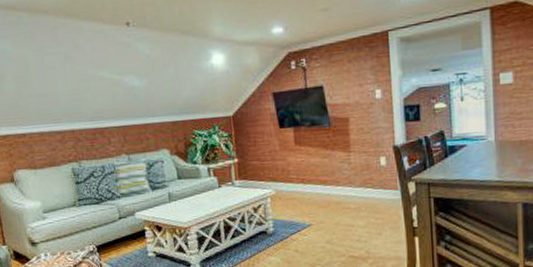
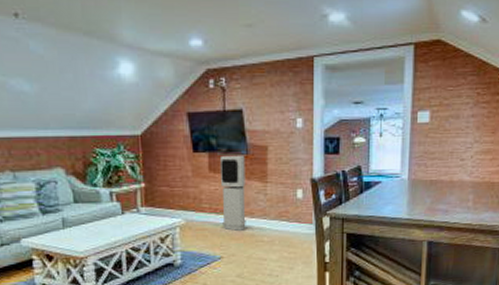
air purifier: none [305,127,333,199] -> present [221,155,246,231]

